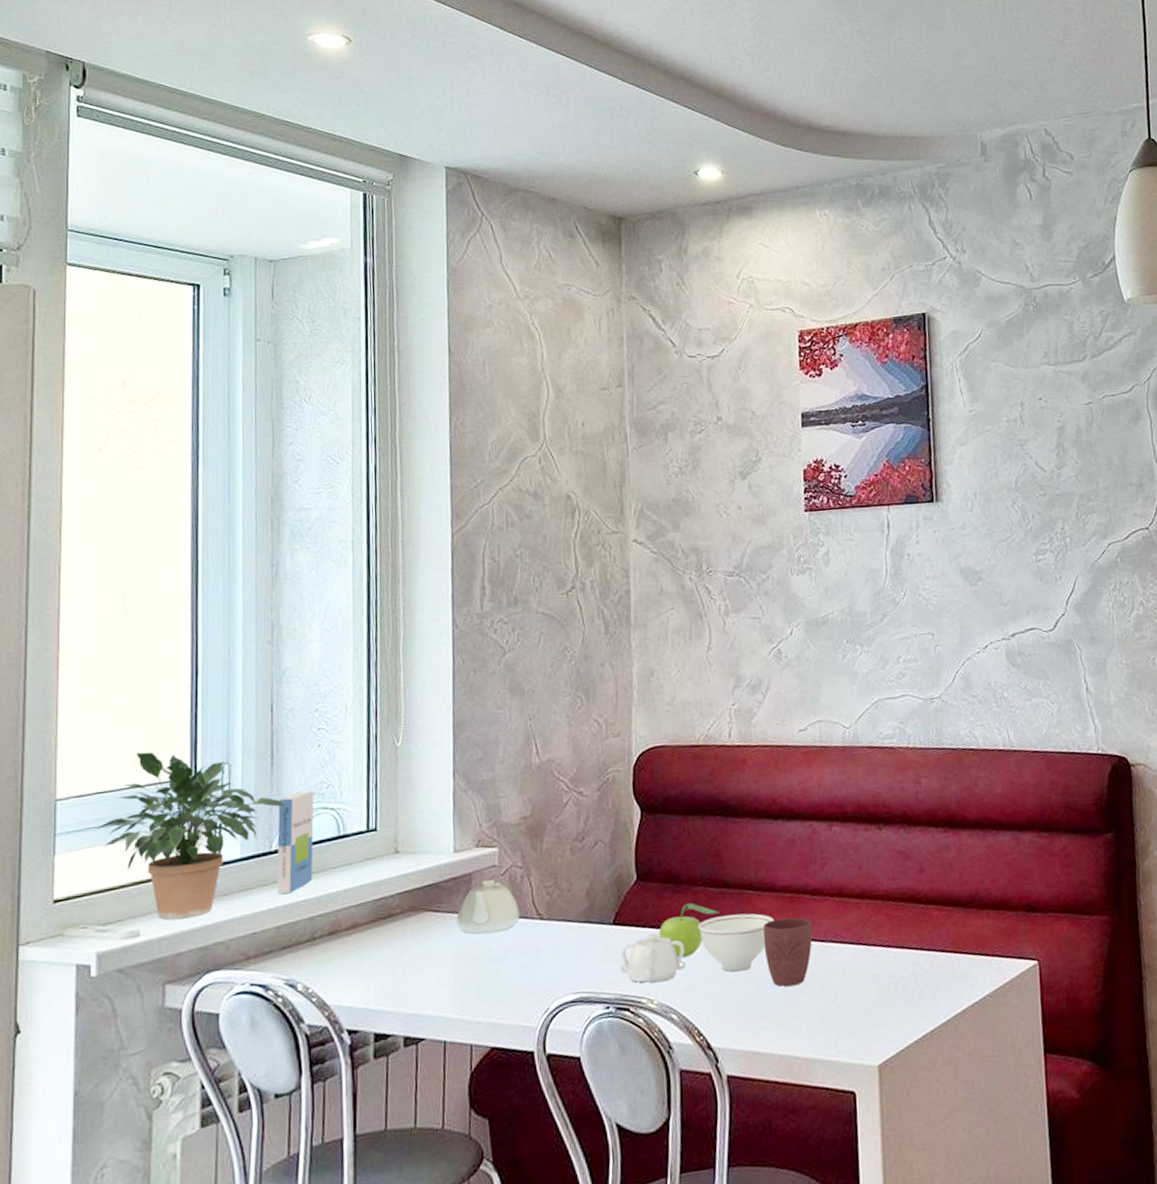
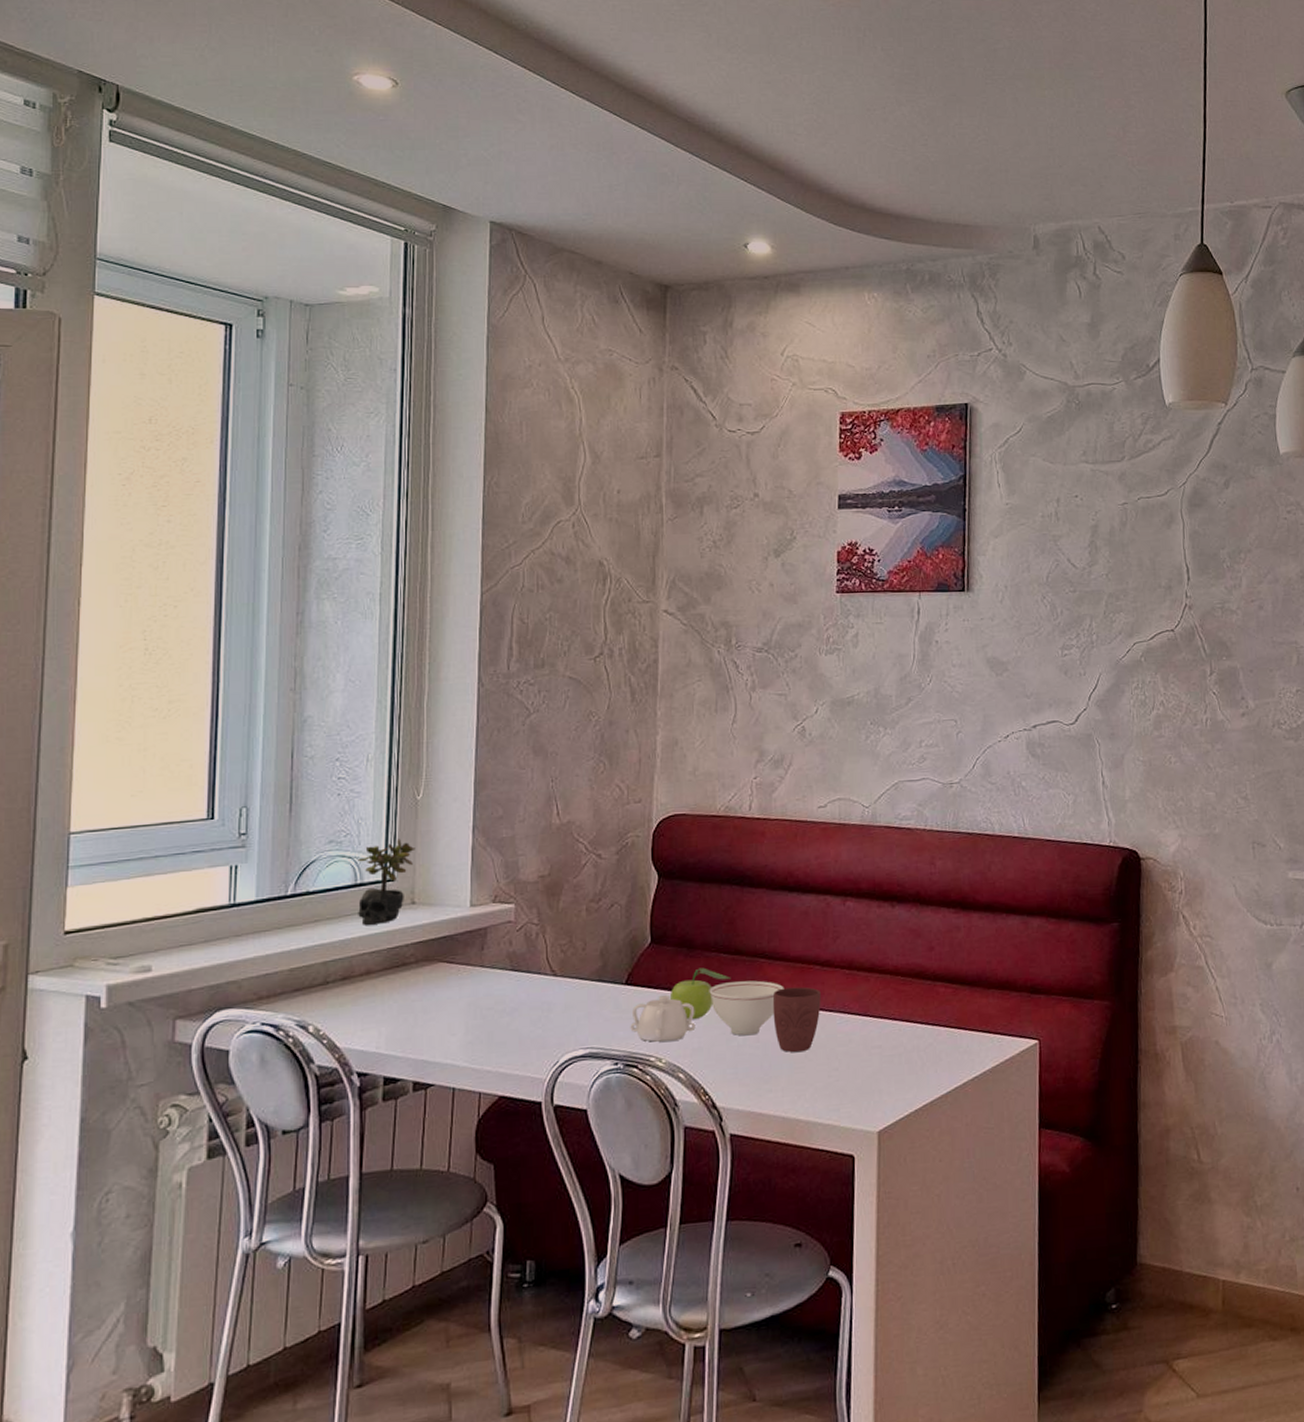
potted plant: present [94,751,288,921] -> none [108,790,305,958]
book: present [276,790,314,895] -> none [292,838,332,938]
succulent plant: none [340,787,397,878] -> present [358,839,416,925]
teapot: present [456,879,520,935] -> none [470,934,533,988]

